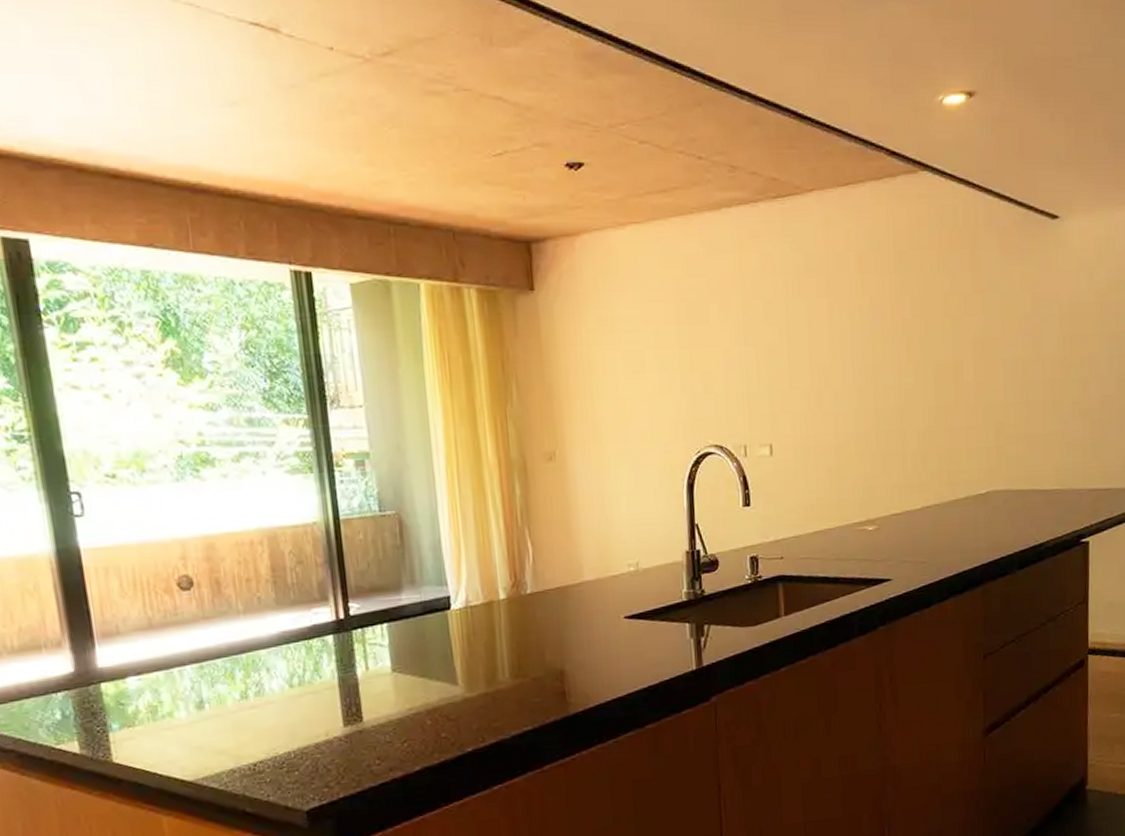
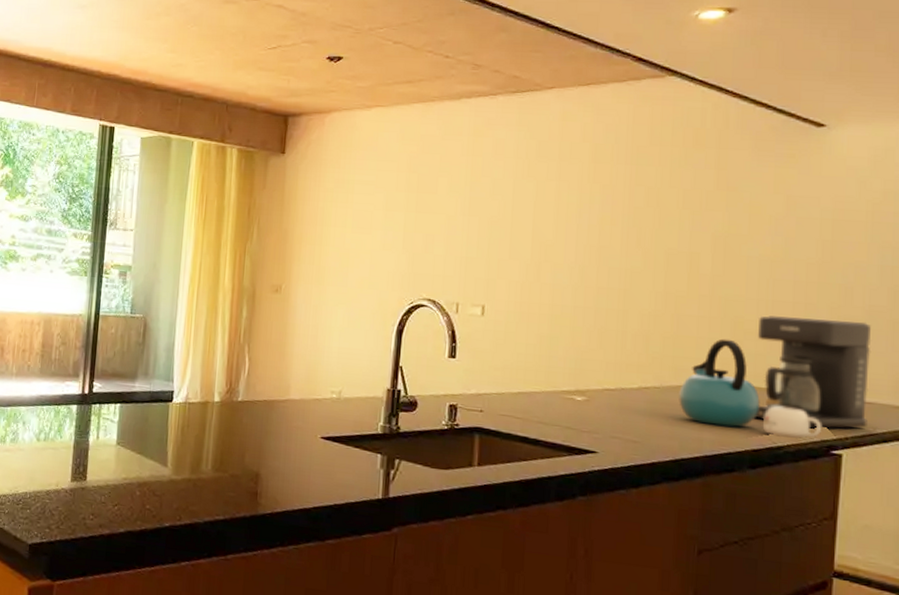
kettle: none [956,446,1023,533] -> present [679,338,760,427]
coffee maker: none [1017,412,1106,521] -> present [755,315,872,428]
mug: none [1026,504,1072,534] -> present [762,406,821,440]

